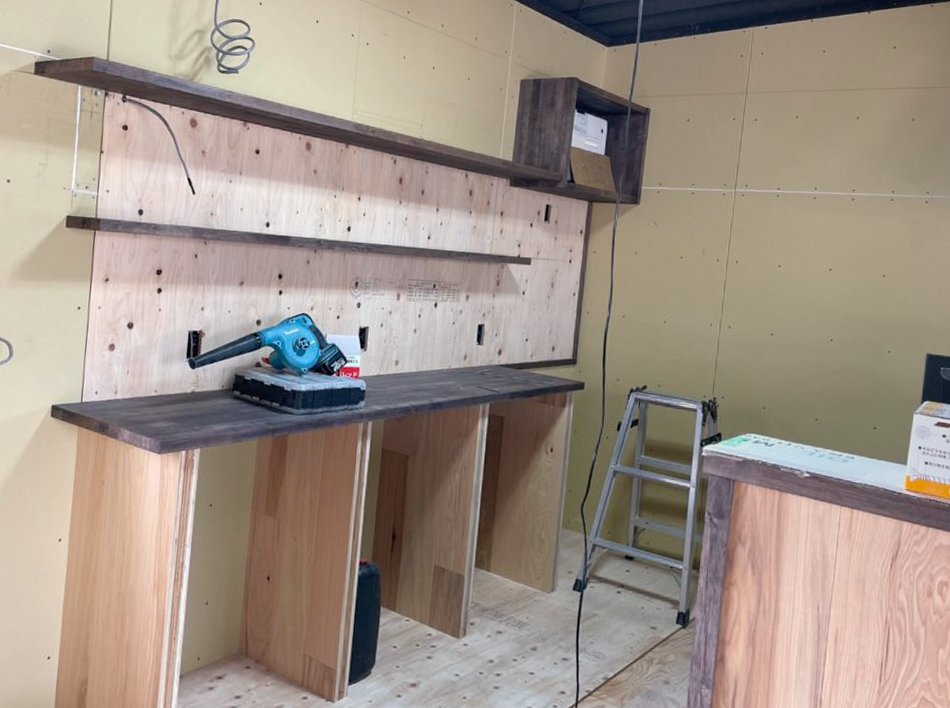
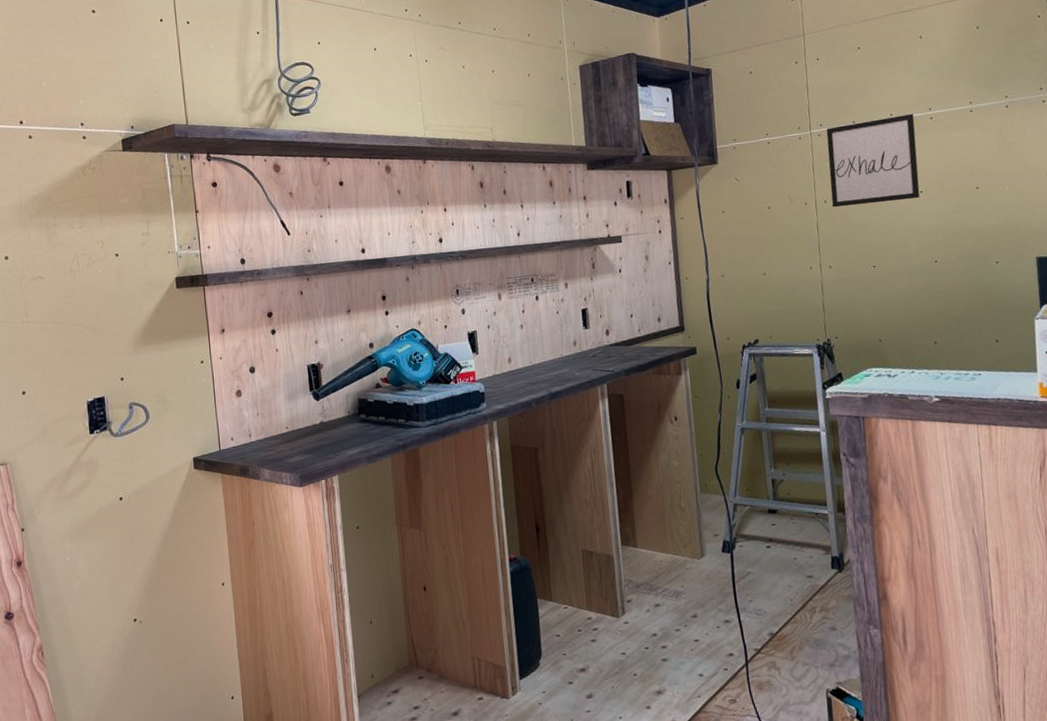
wall art: none [742,189,837,276] -> present [826,114,920,208]

